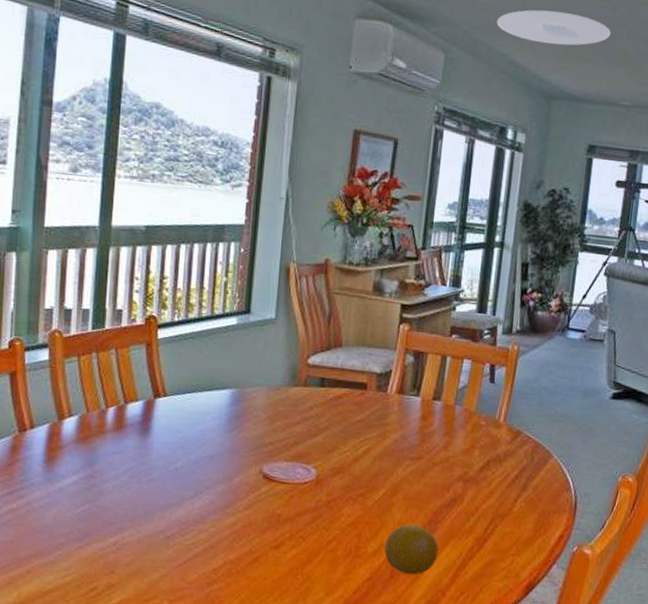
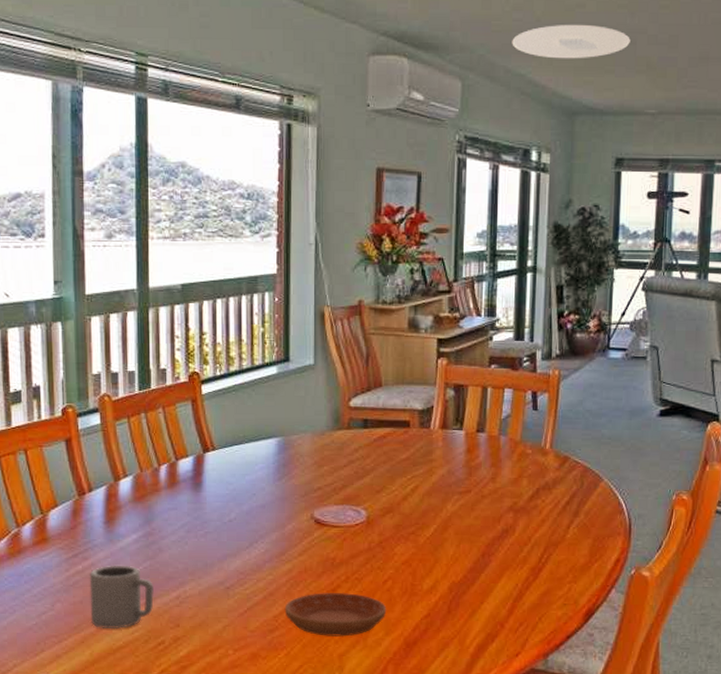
cup: none [21,505,91,572] -> present [89,565,154,630]
saucer: none [225,548,329,595] -> present [284,592,387,637]
fruit: present [384,524,439,575] -> none [439,559,494,609]

